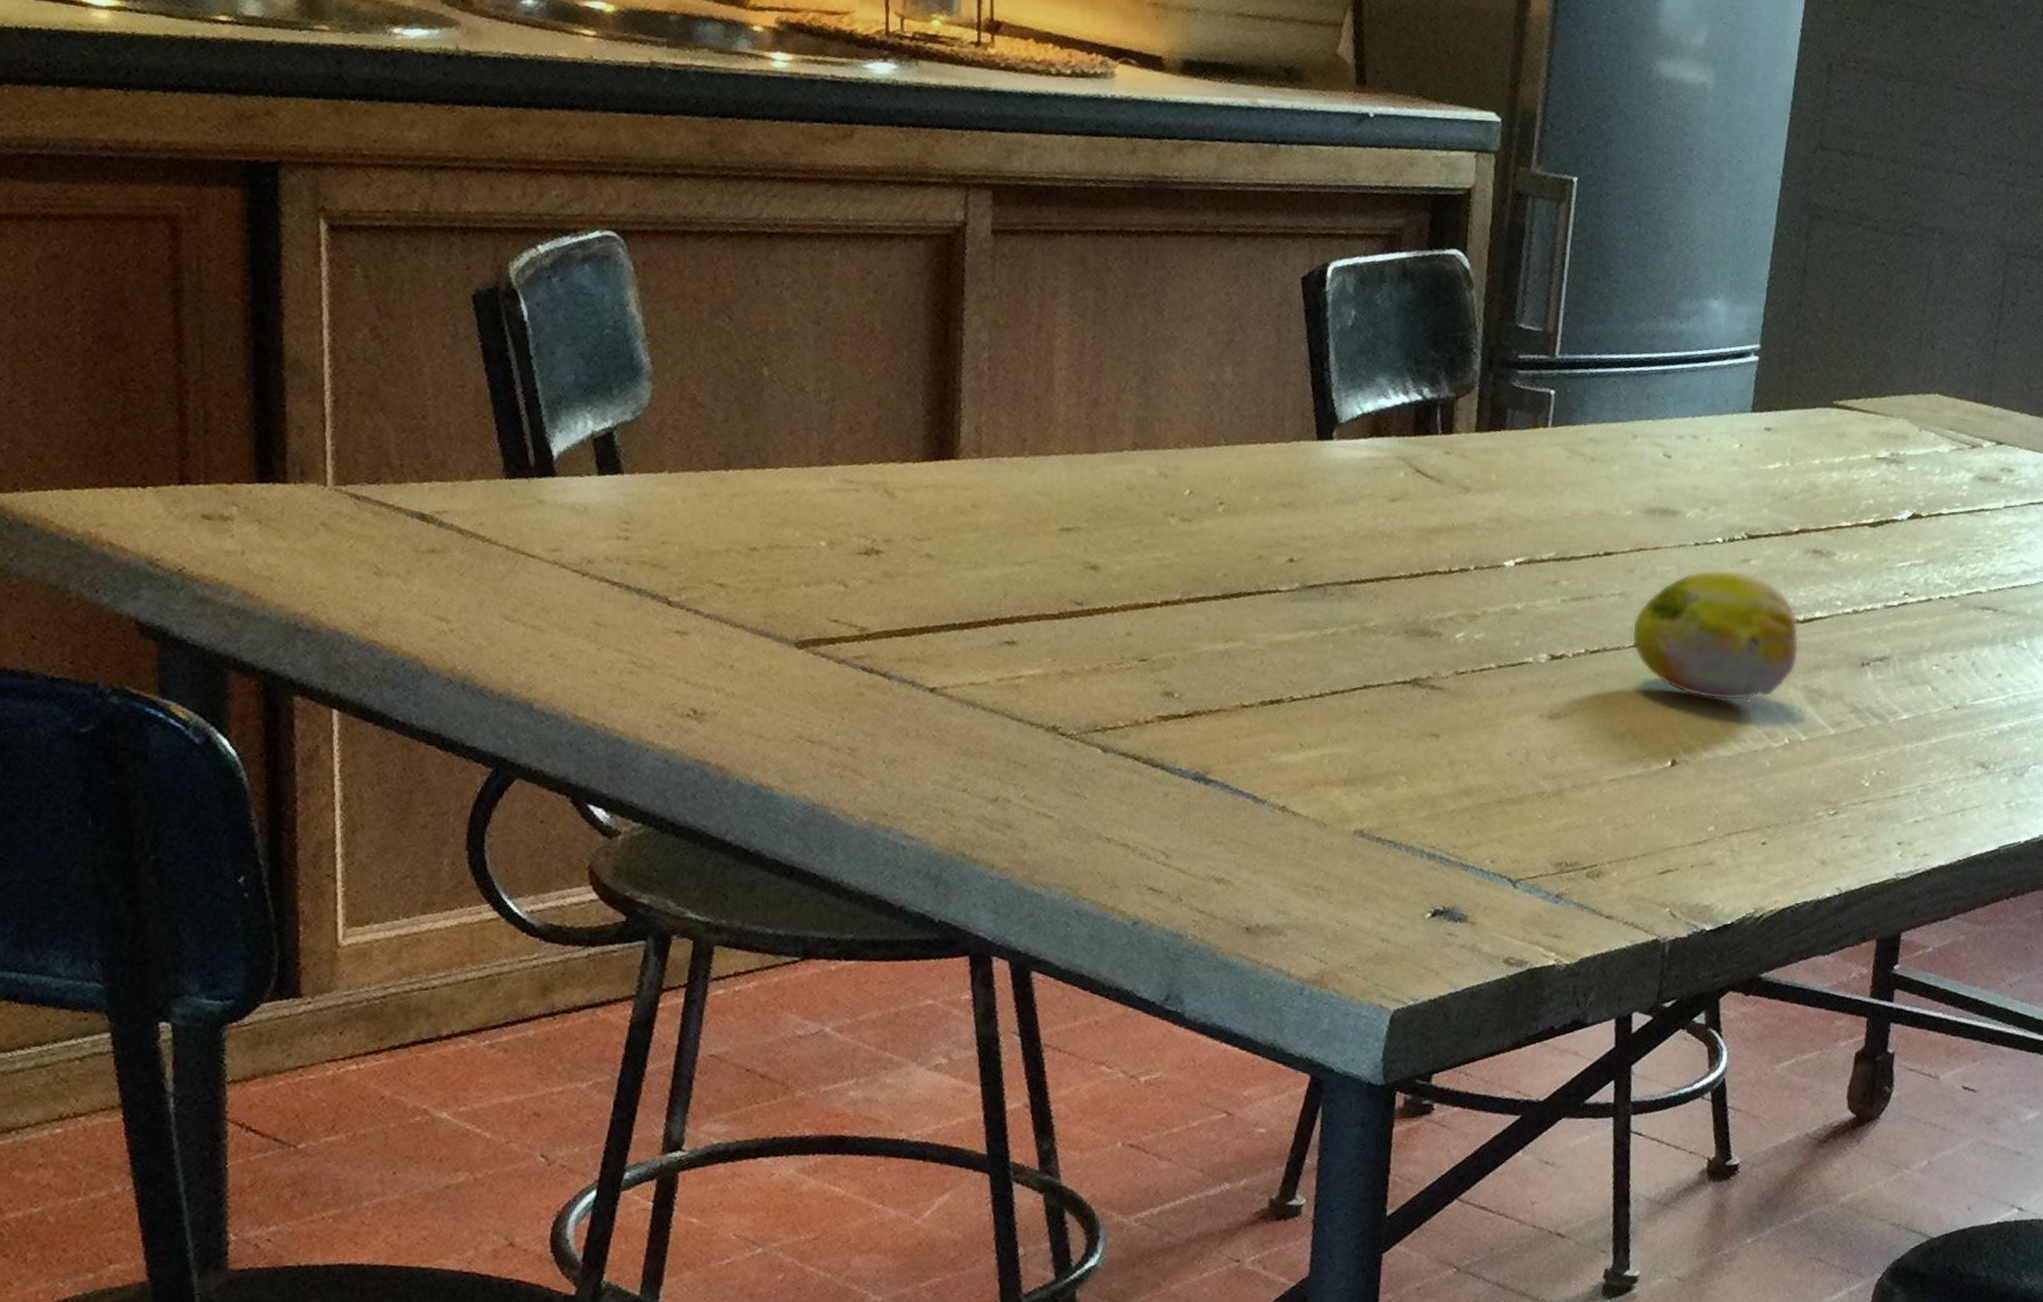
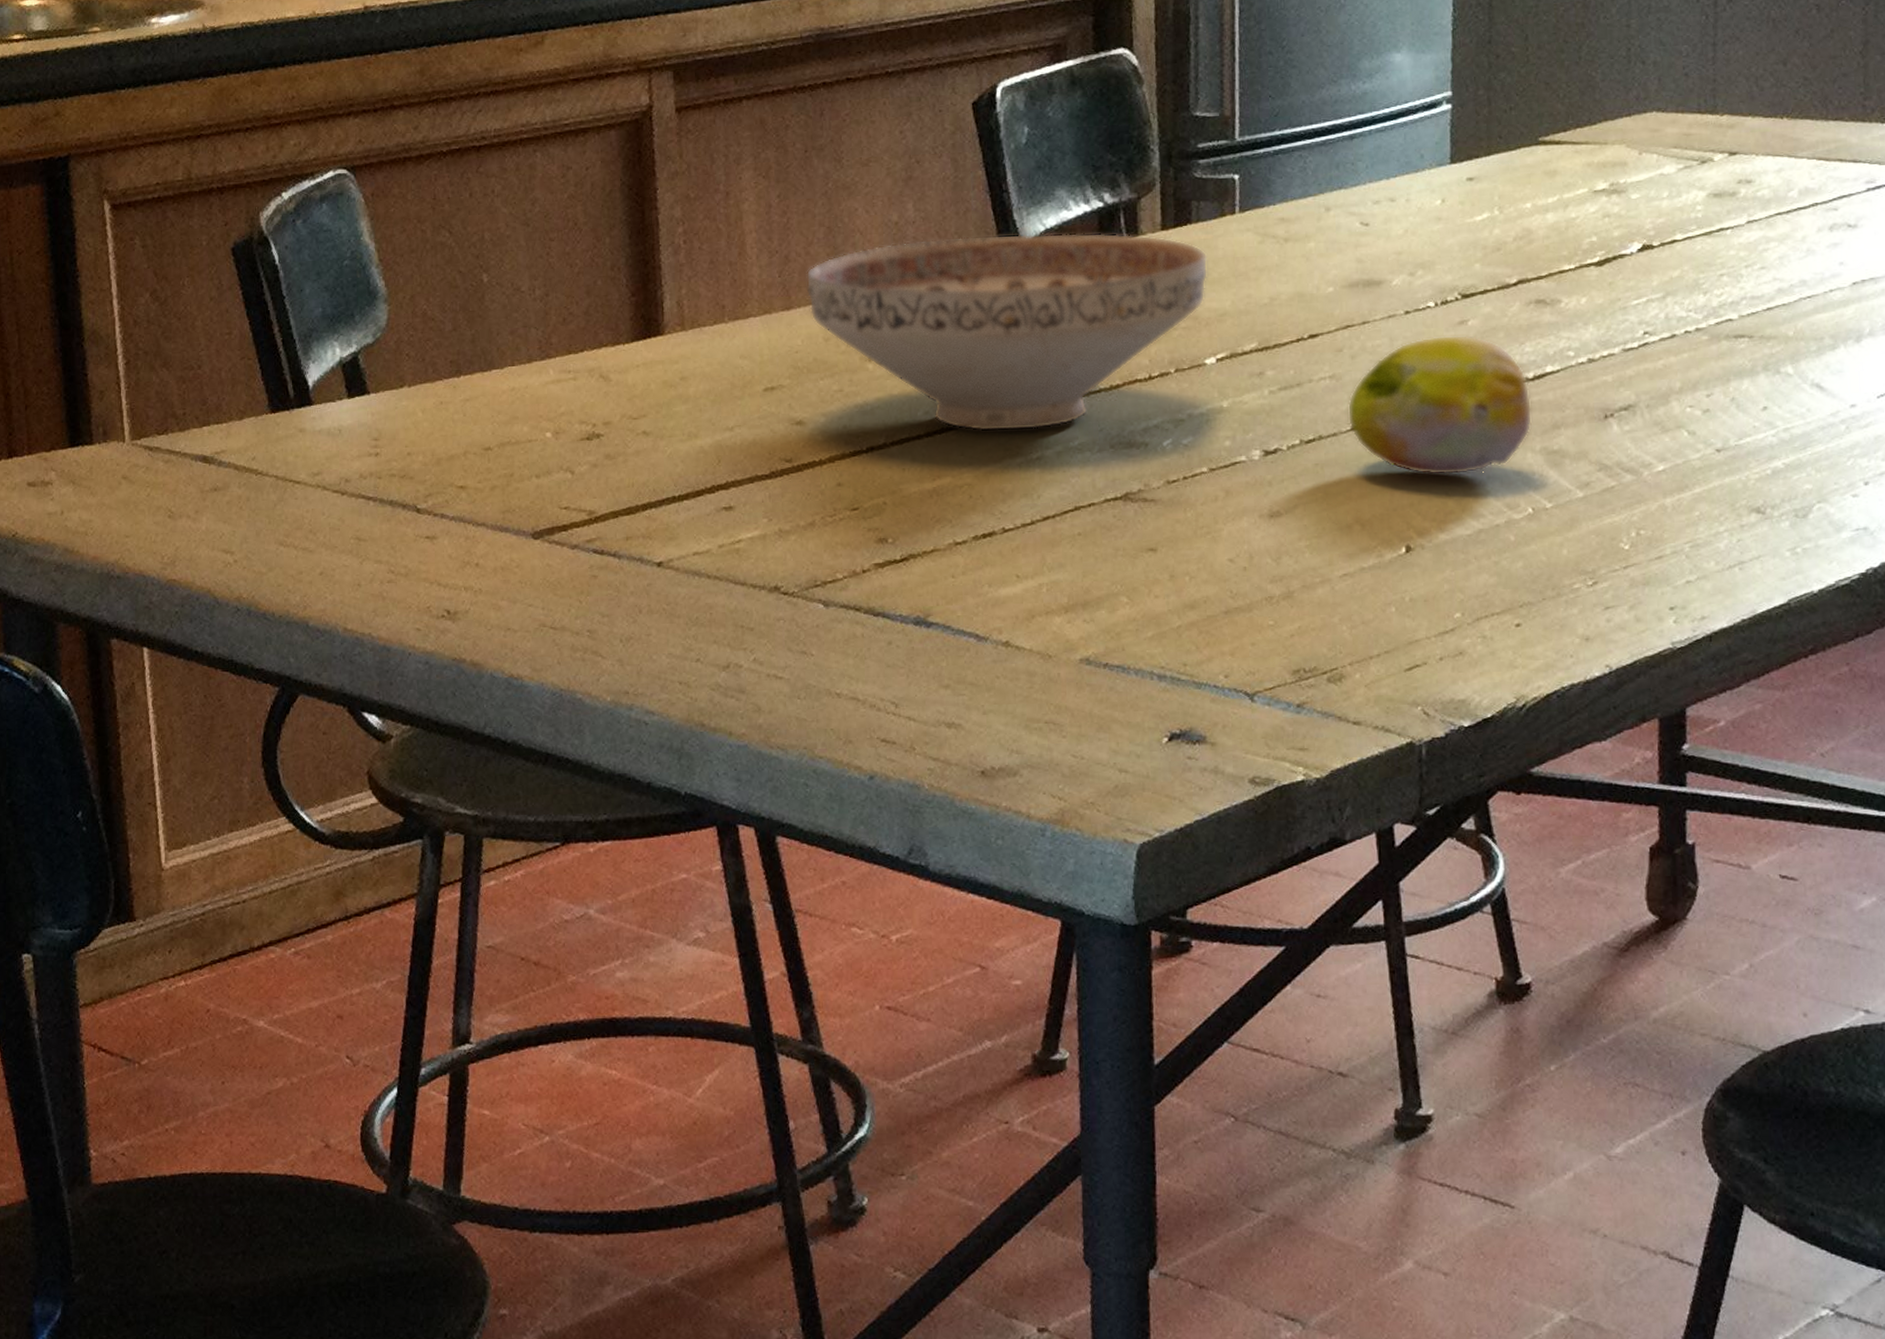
decorative bowl: none [1113,403,1517,606] -> present [806,232,1208,432]

